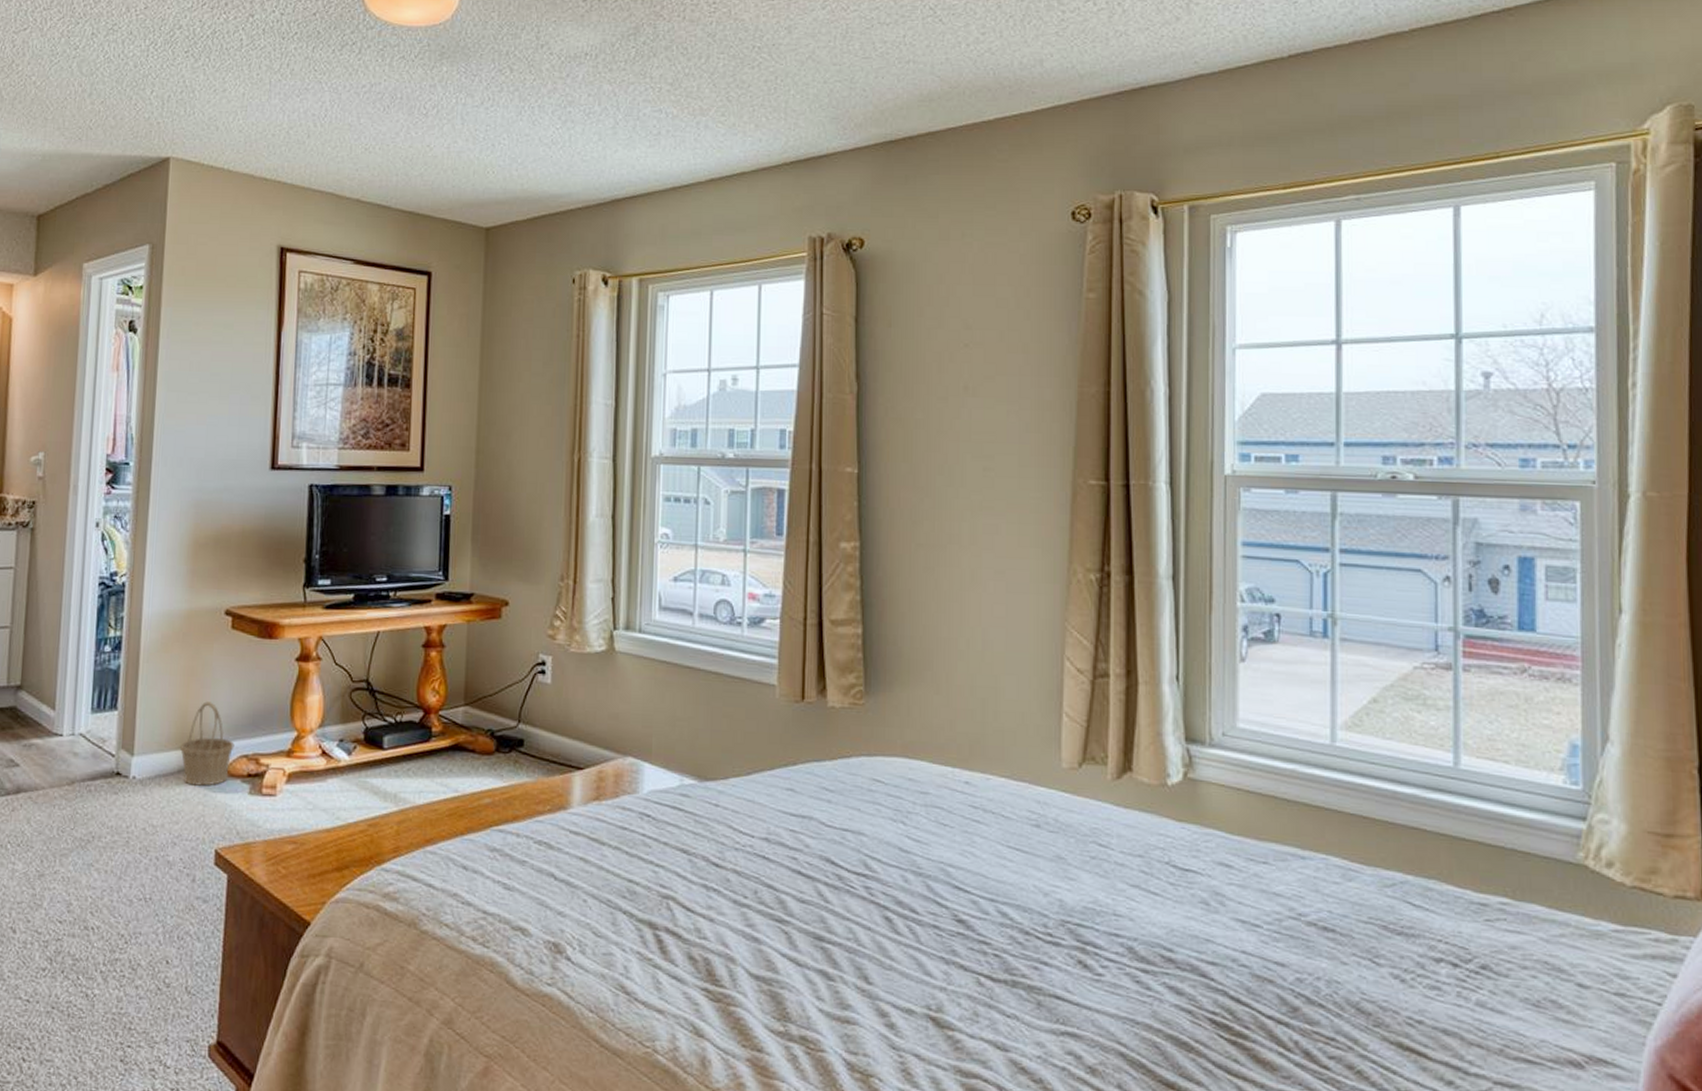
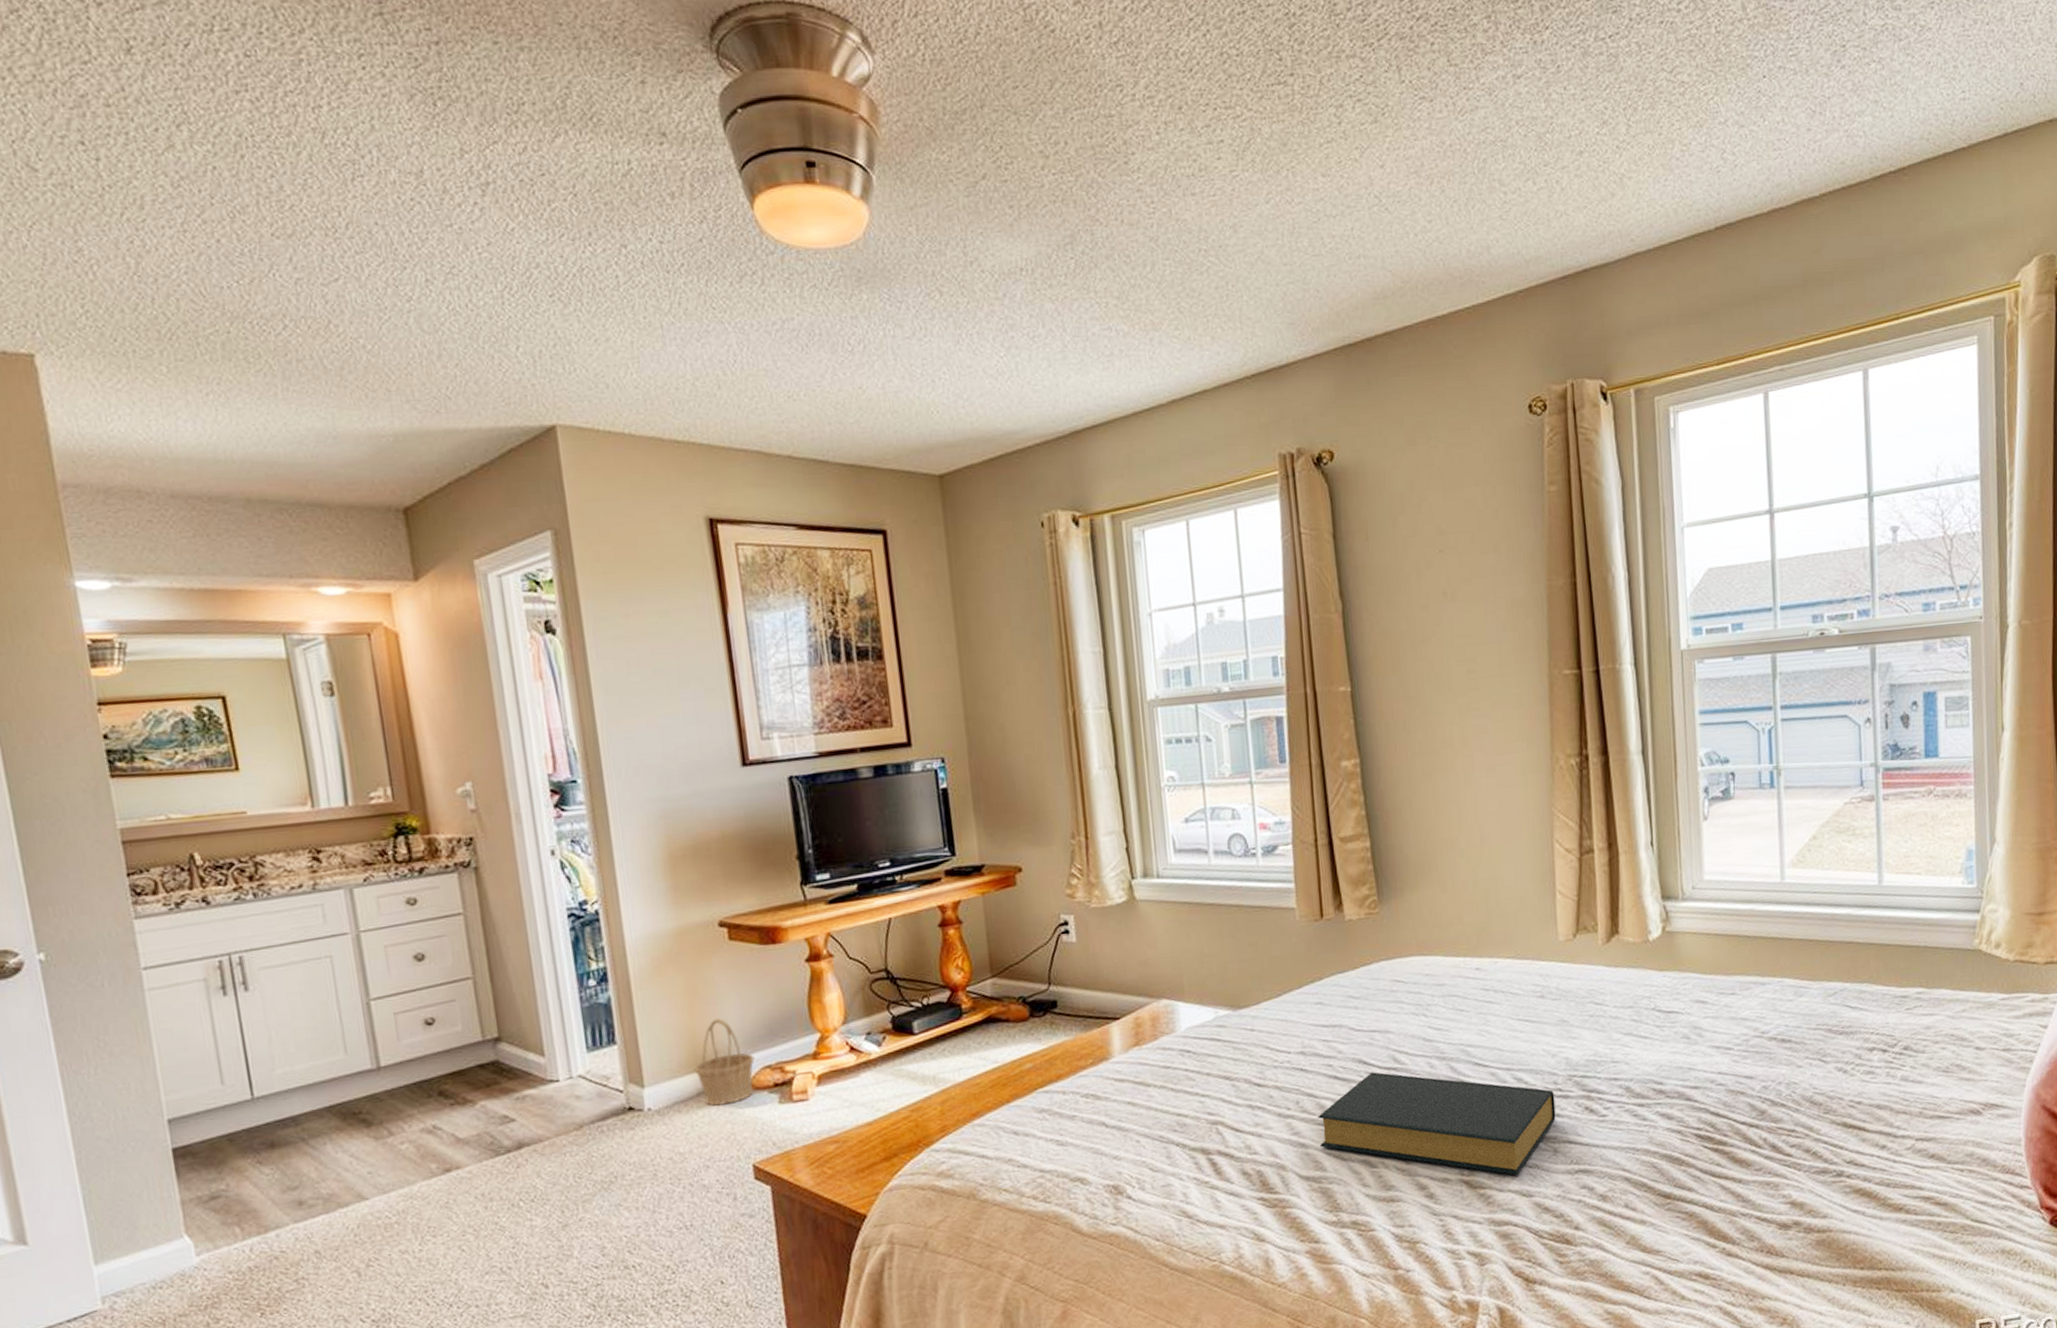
hardback book: none [775,874,1043,1022] -> present [1318,1072,1556,1175]

